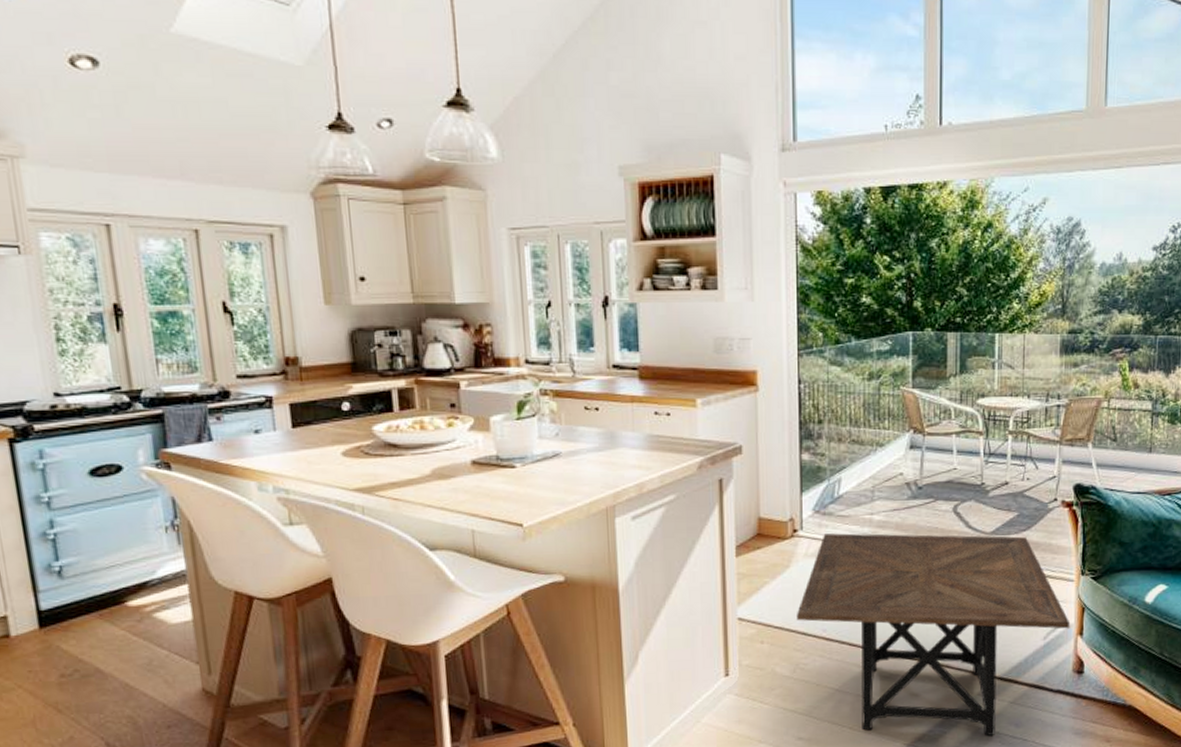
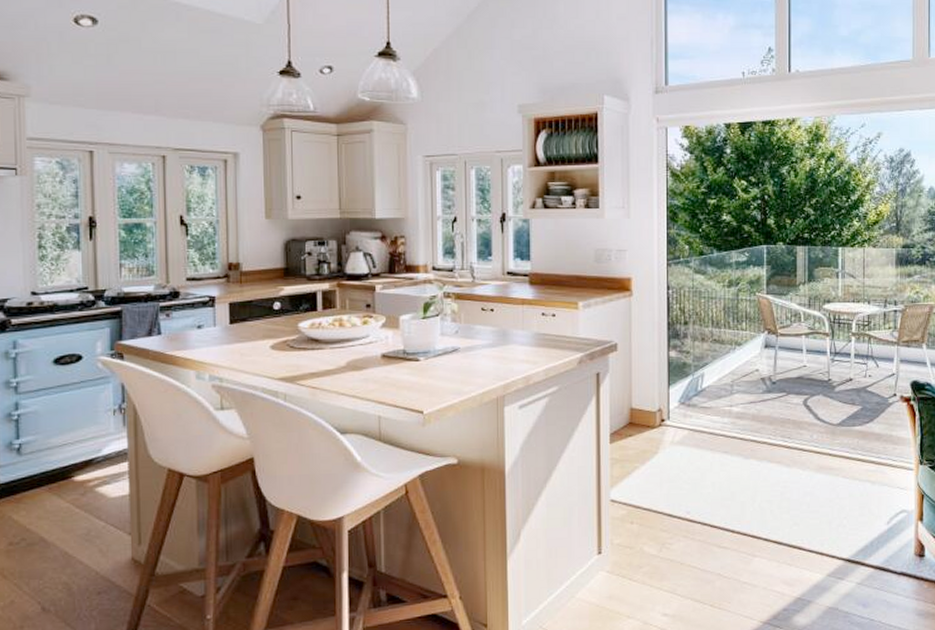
side table: present [797,533,1071,736] -> none [664,423,911,615]

